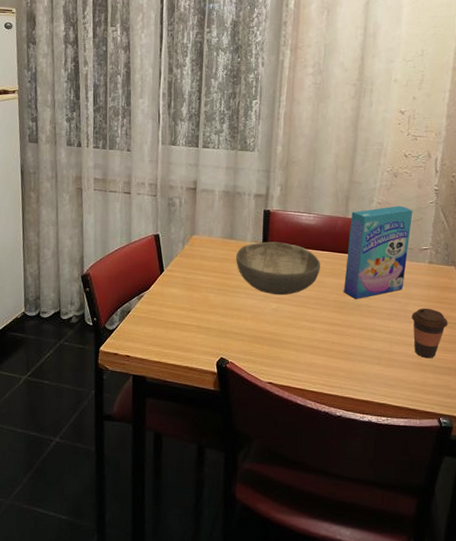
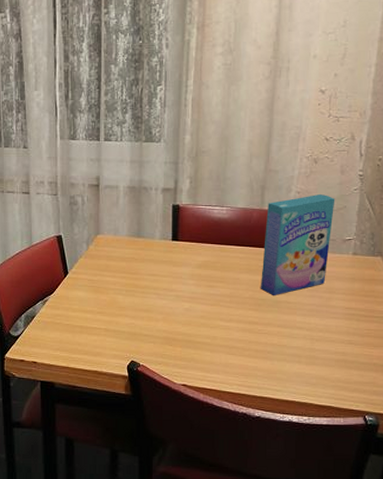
bowl: present [236,241,320,296] -> none [144,238,235,295]
coffee cup: present [411,307,448,358] -> none [334,302,374,354]

